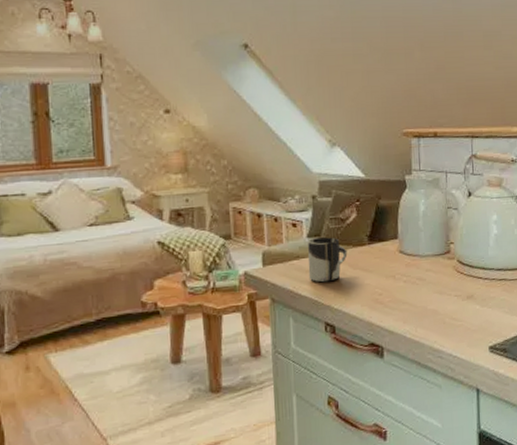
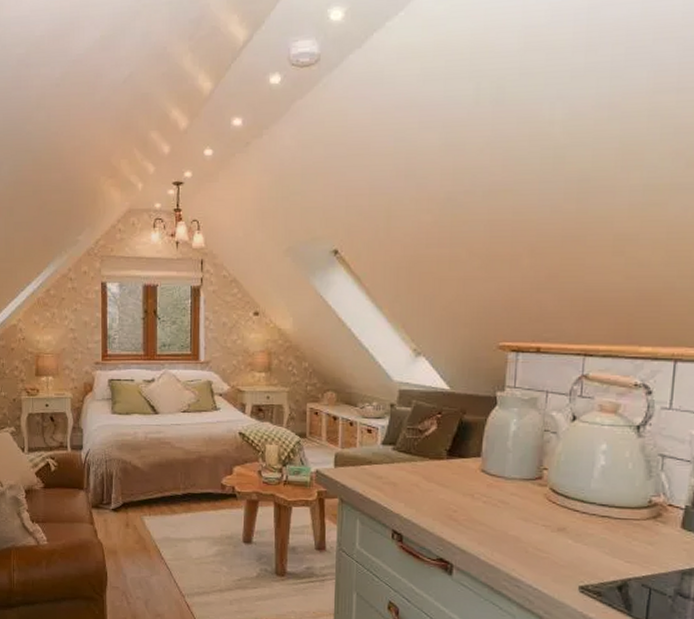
cup: present [307,237,348,283] -> none [379,446,423,491]

